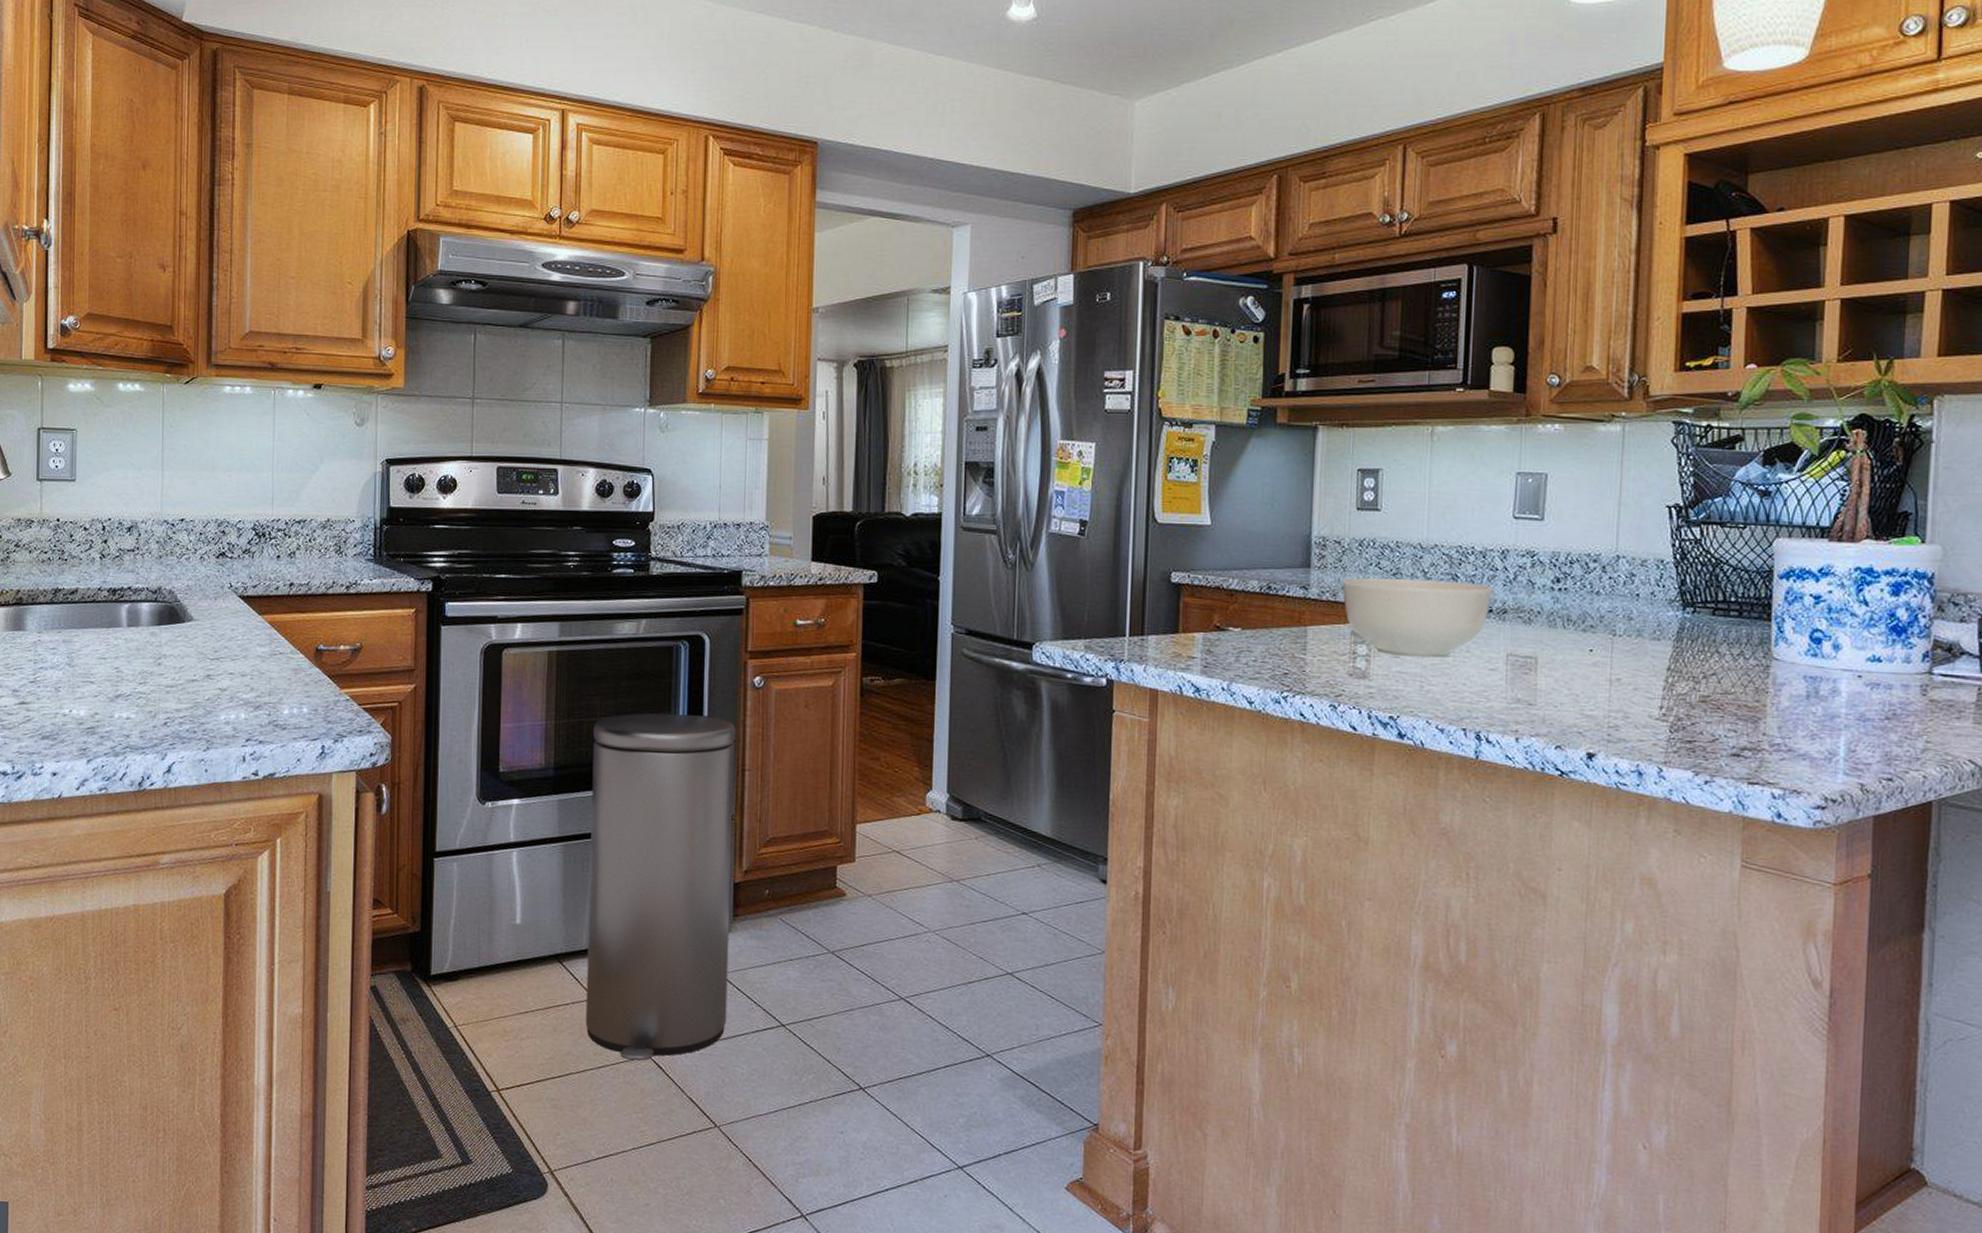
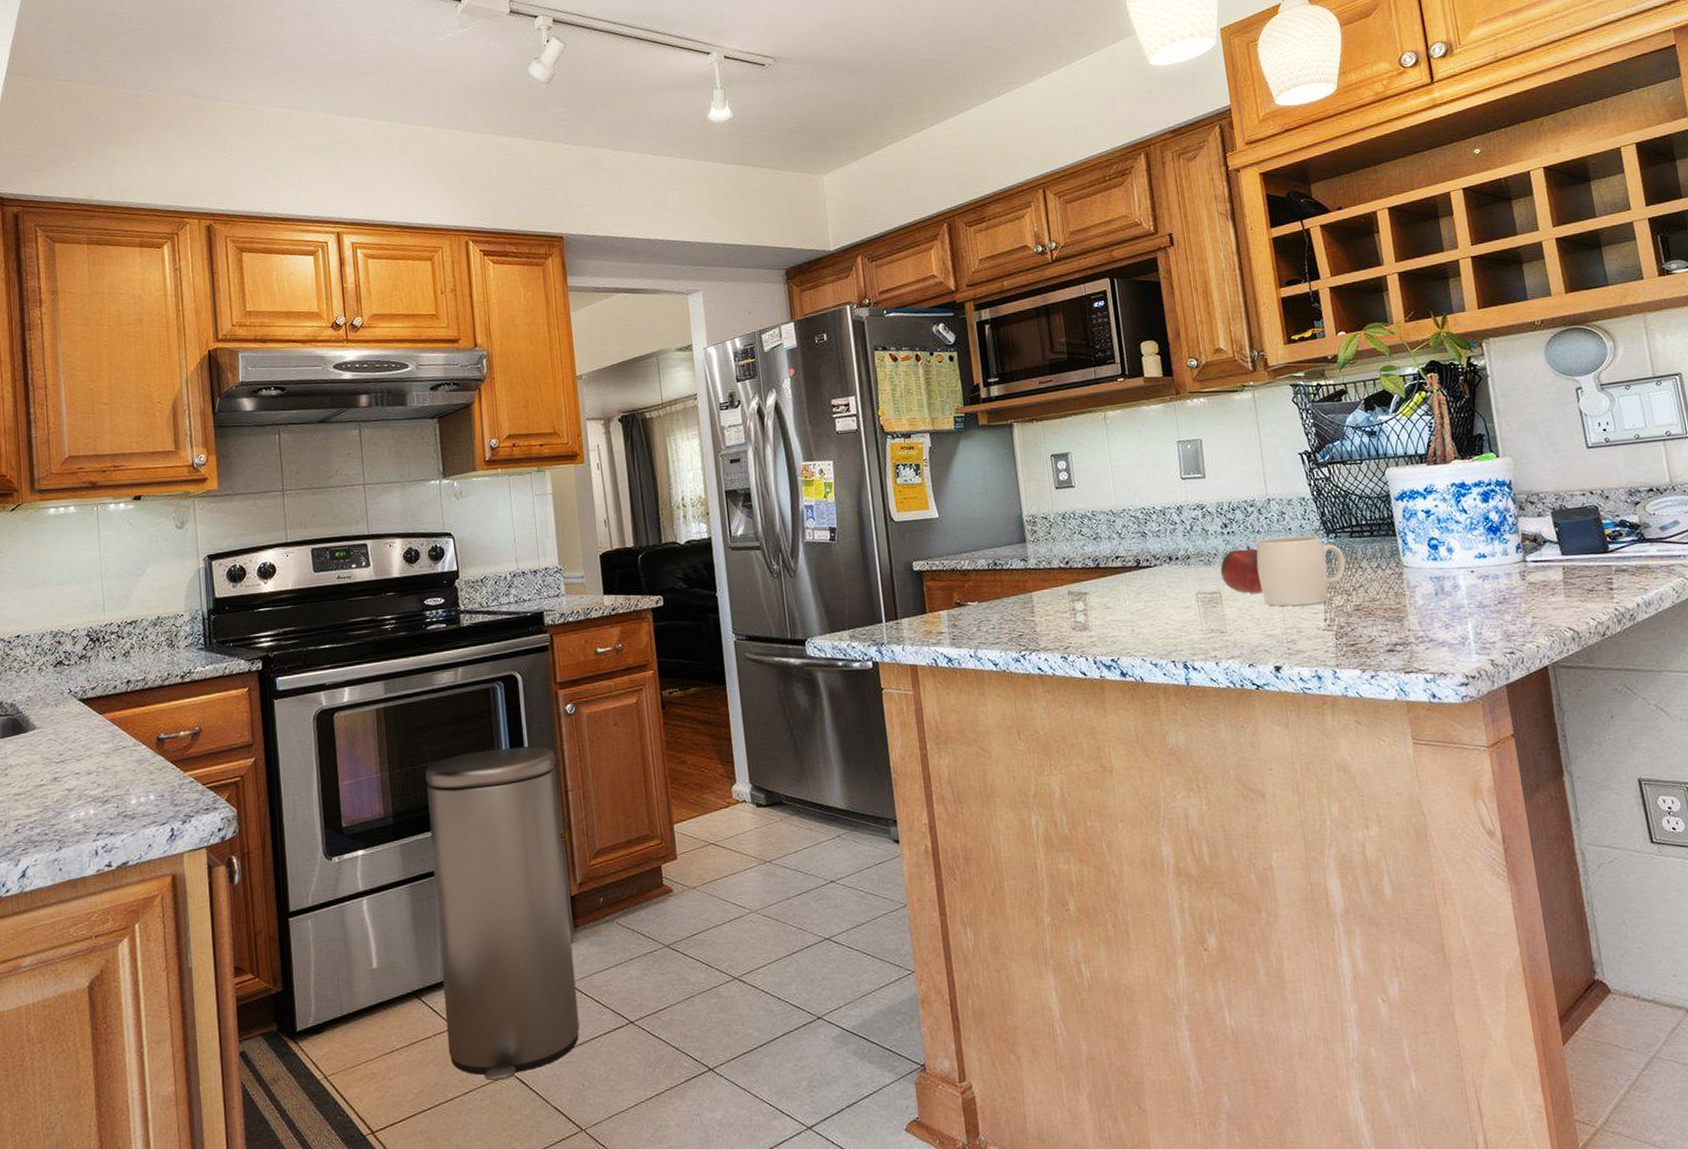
bowl: present [1342,578,1494,658] -> none [1053,537,1176,607]
fruit: none [1541,607,1593,666] -> present [1220,545,1263,595]
mug: none [1587,602,1700,688] -> present [1256,535,1346,607]

